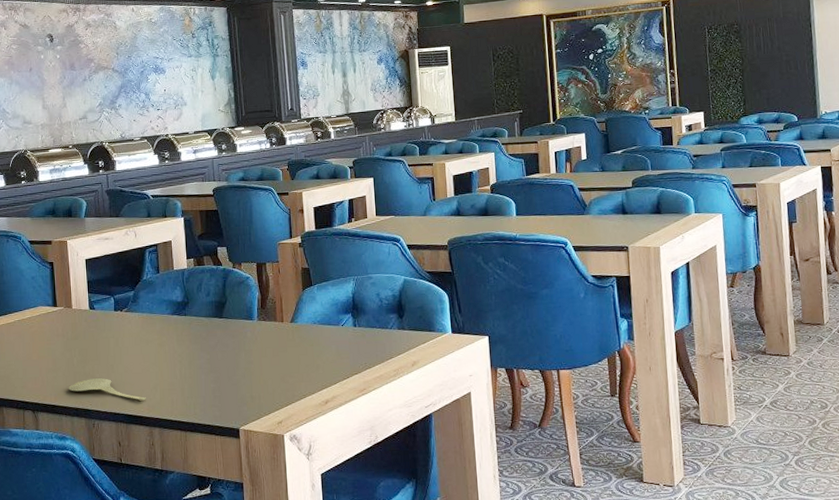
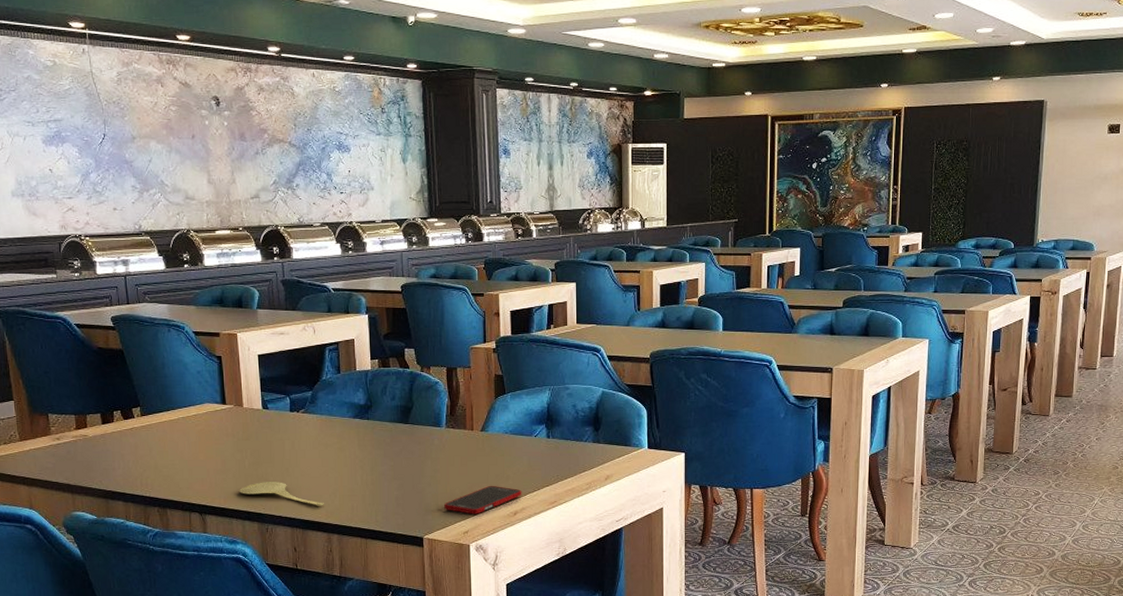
cell phone: none [258,375,332,405] -> present [444,485,522,515]

